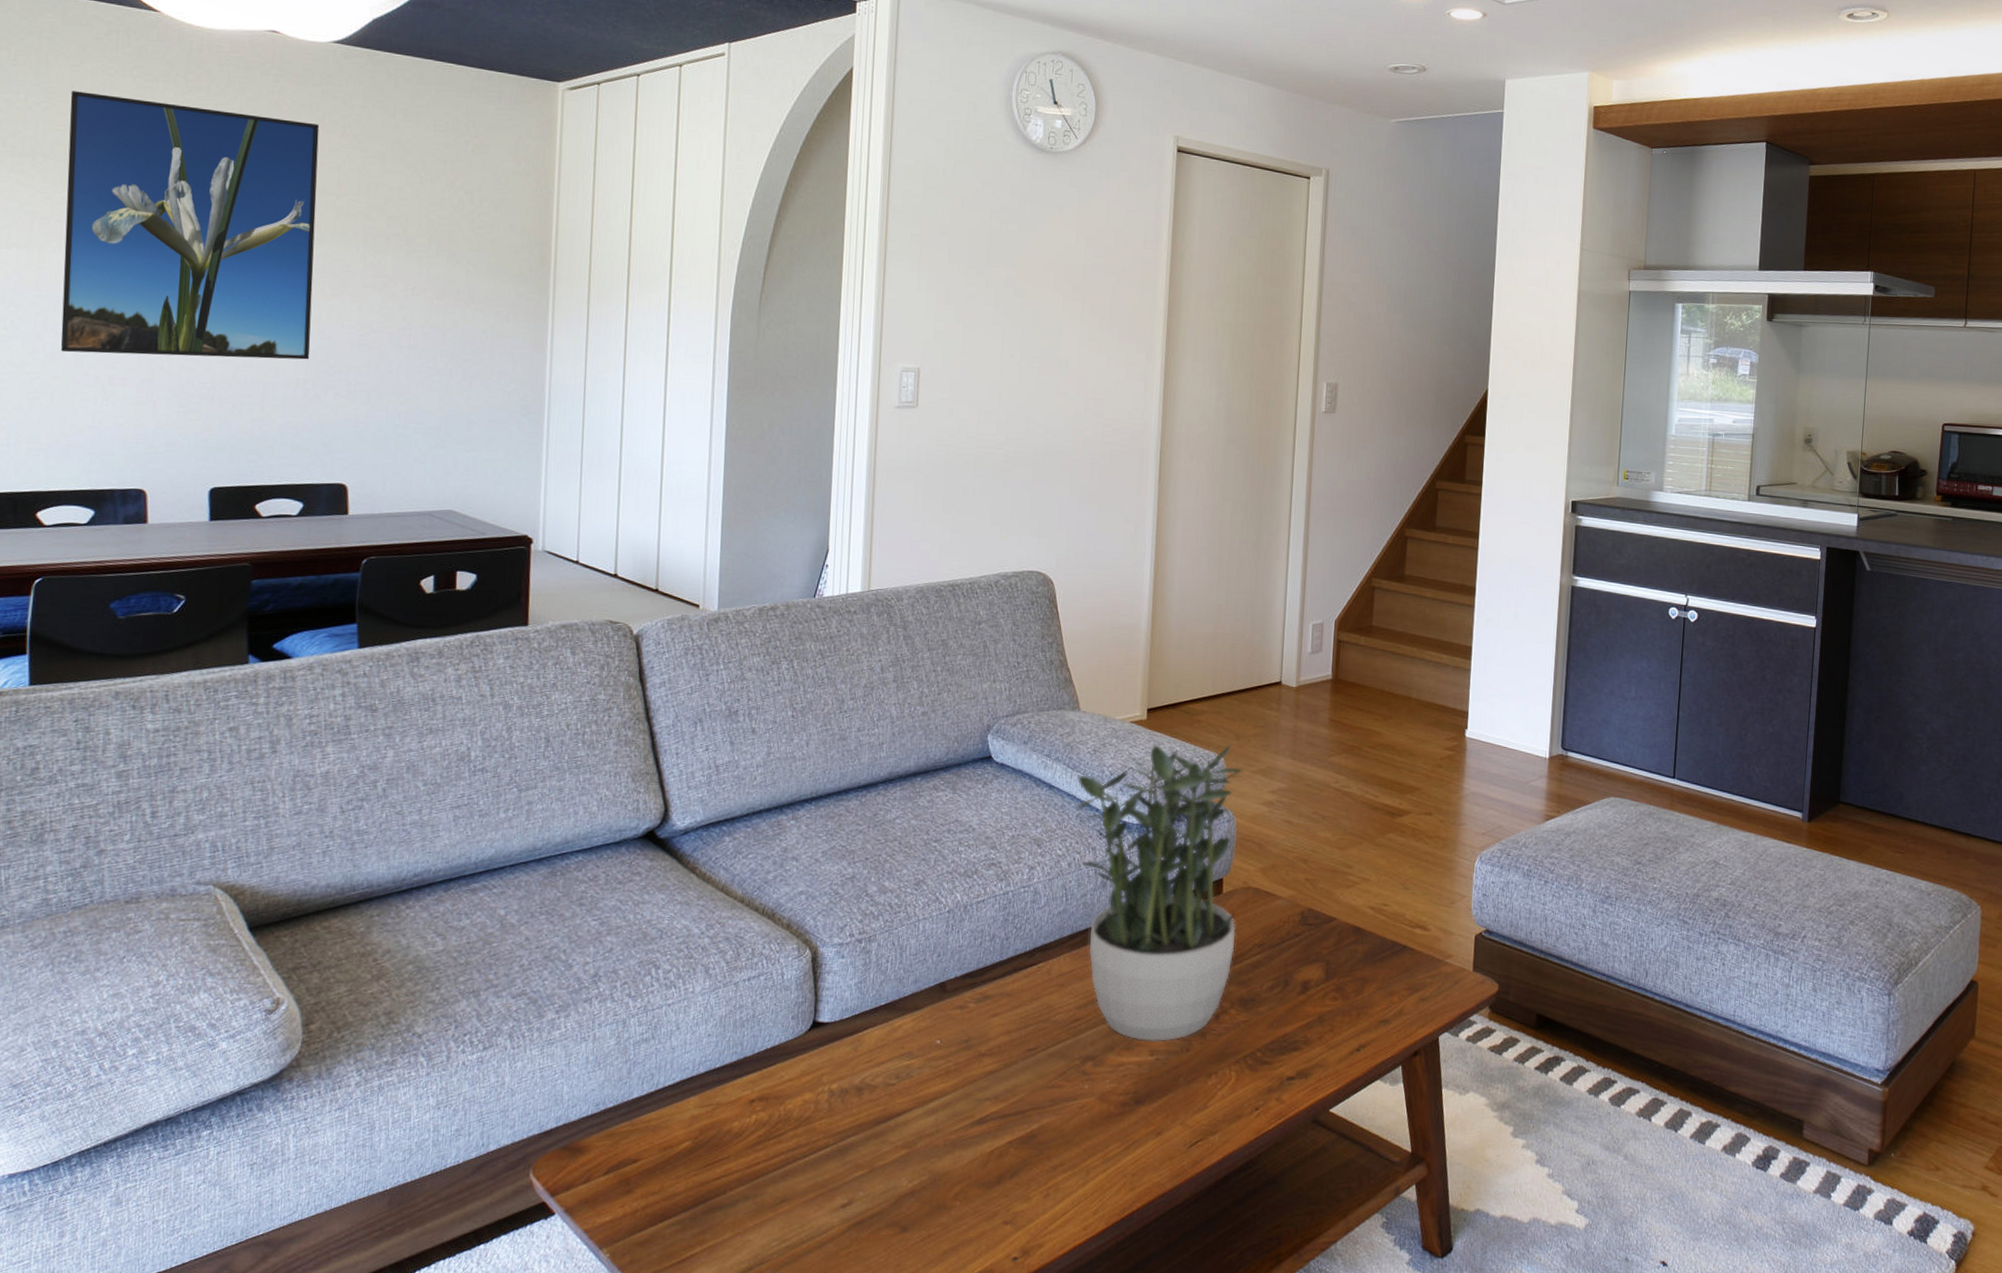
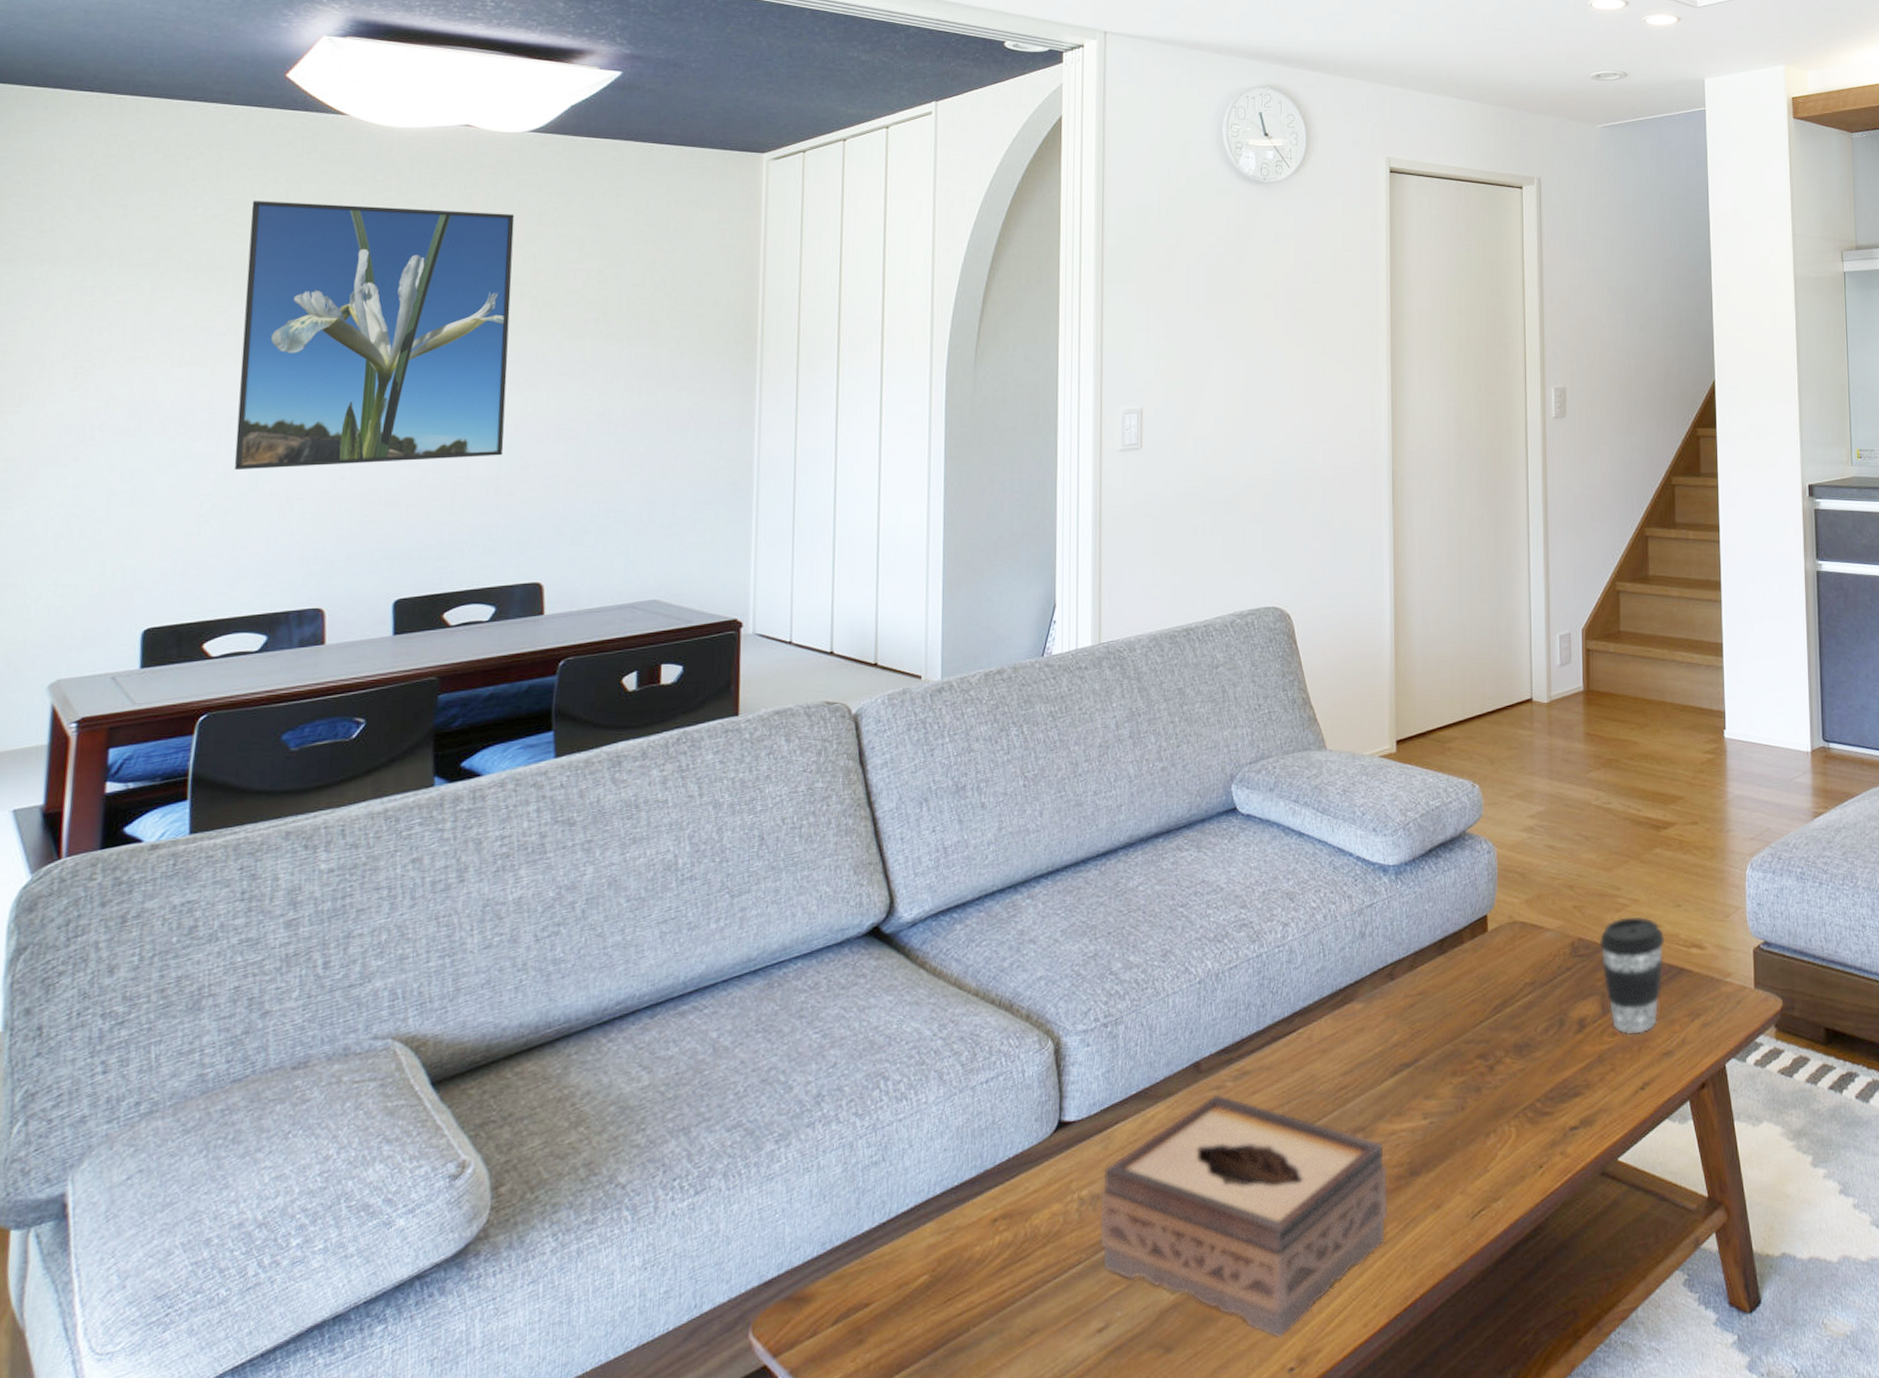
tissue box: none [846,1013,1114,1231] -> present [1099,1094,1388,1339]
potted plant: present [1077,744,1243,1042] -> none [1328,770,1505,1104]
coffee cup: none [1327,894,1391,1001] -> present [1599,916,1664,1035]

